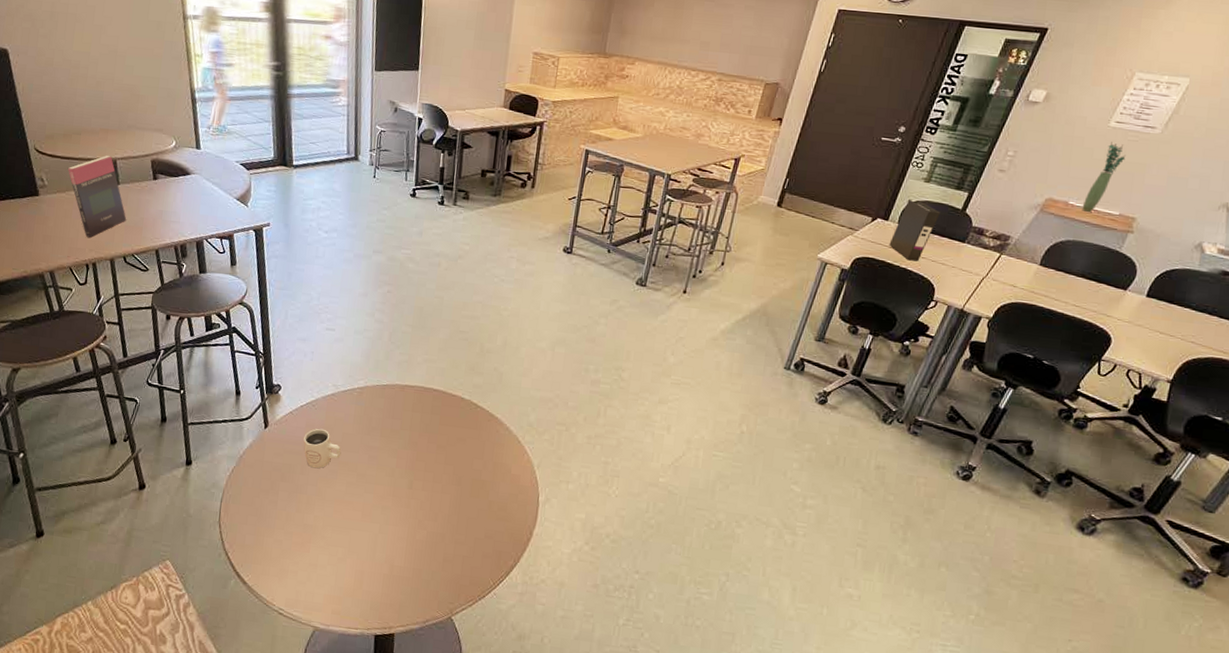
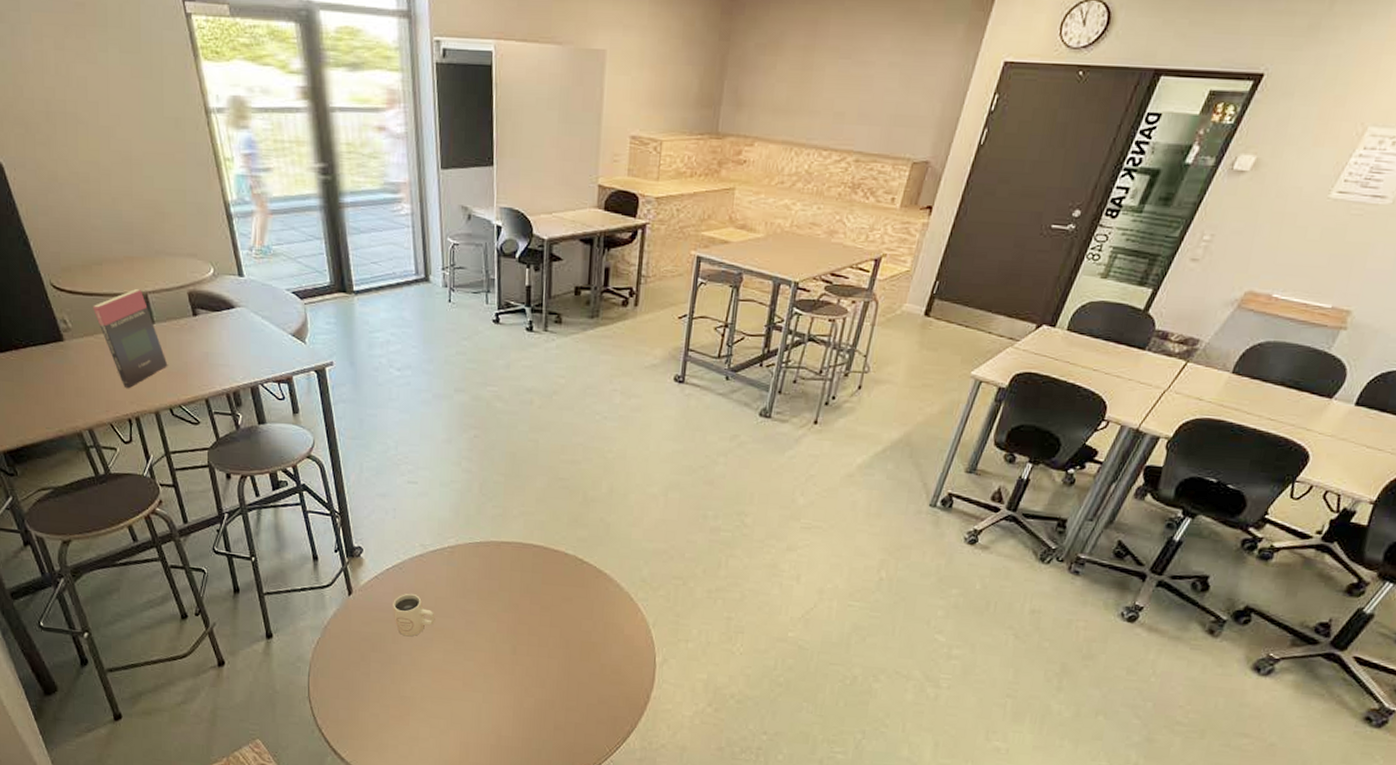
binder: present [889,198,940,262] -> none [1055,299,1118,375]
vase: present [1081,142,1126,213] -> none [1287,218,1347,307]

